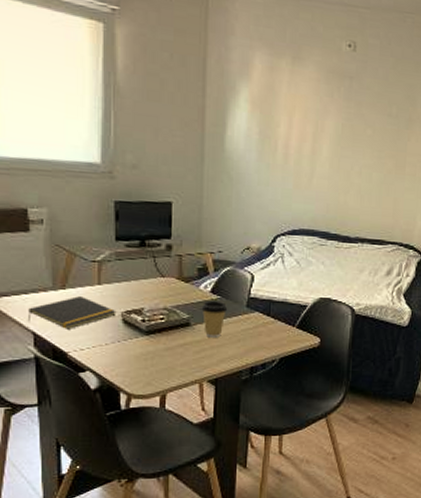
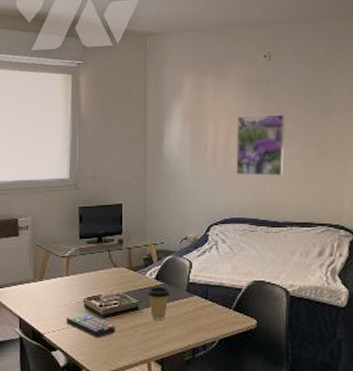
notepad: present [28,296,116,329] -> none [16,286,80,314]
remote control: none [99,328,162,357] -> present [66,312,116,338]
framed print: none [309,114,366,187] -> present [236,114,285,176]

